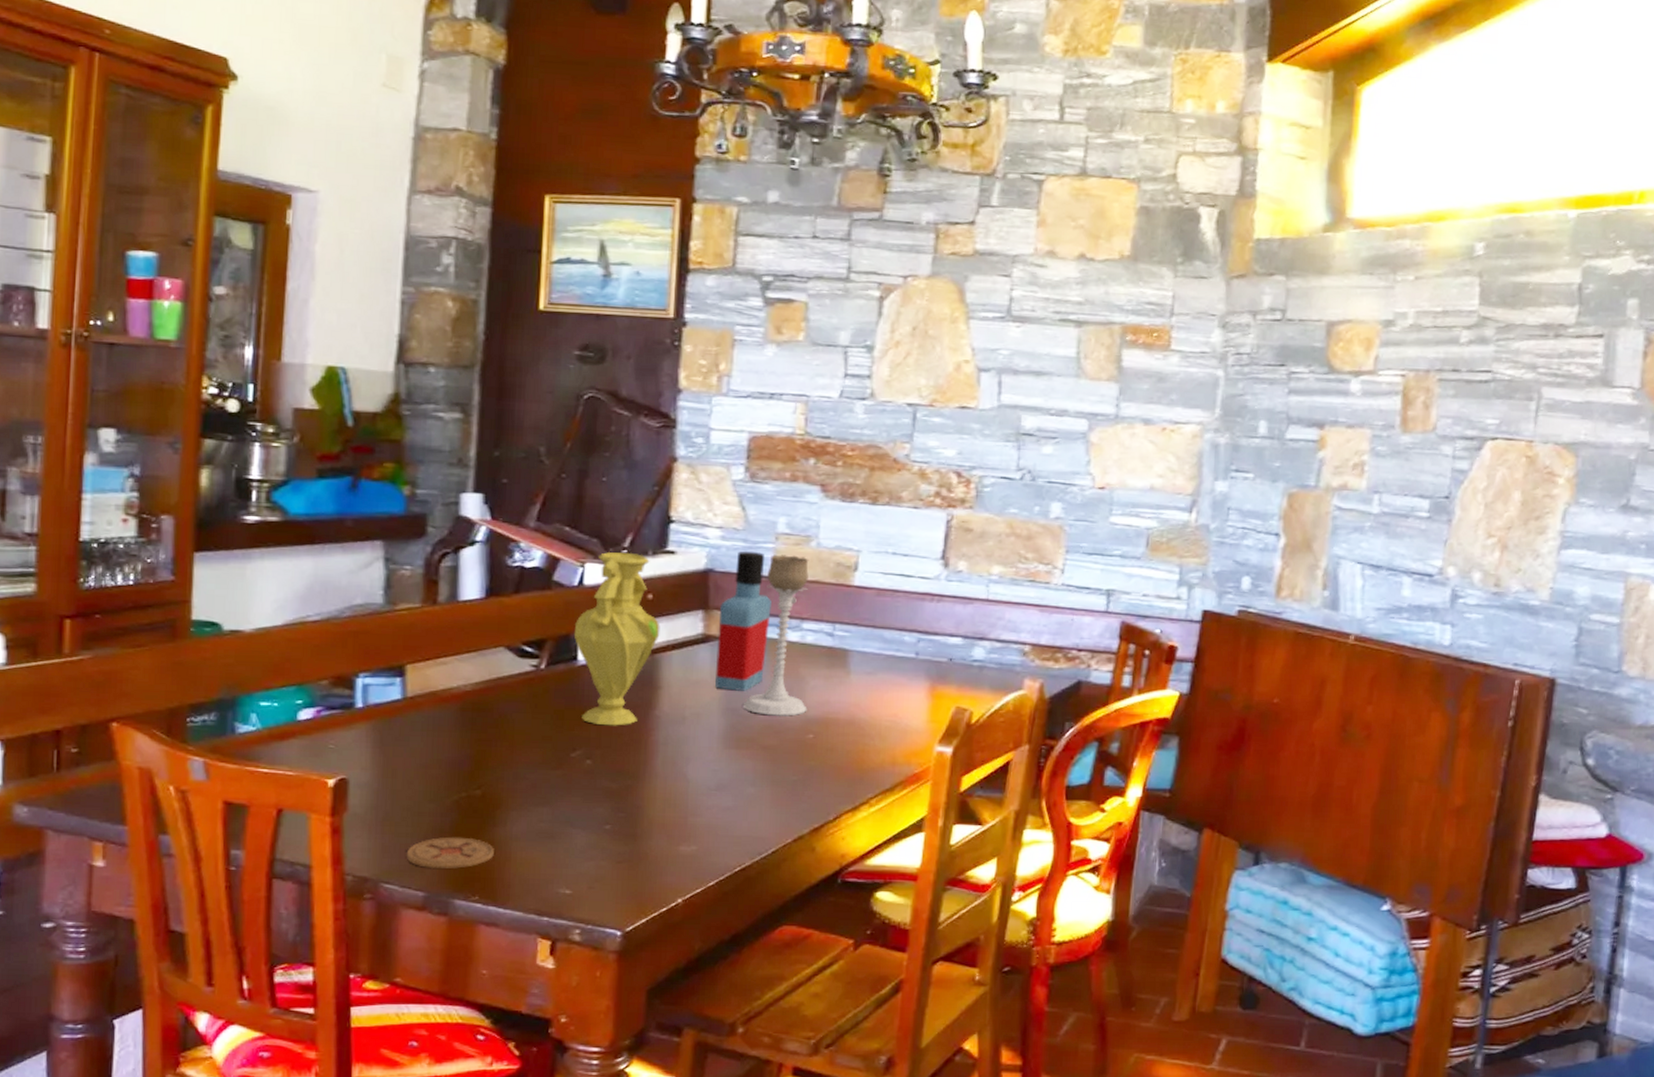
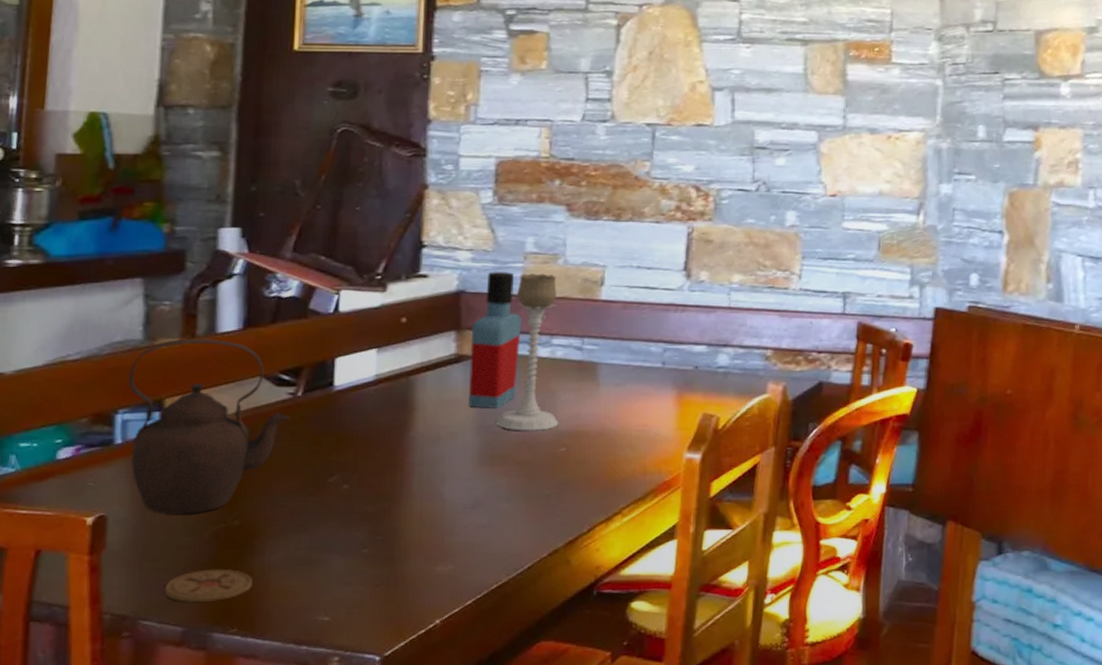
teapot: none [368,605,533,781] -> present [128,338,290,514]
vase: present [573,552,660,726] -> none [330,278,414,450]

